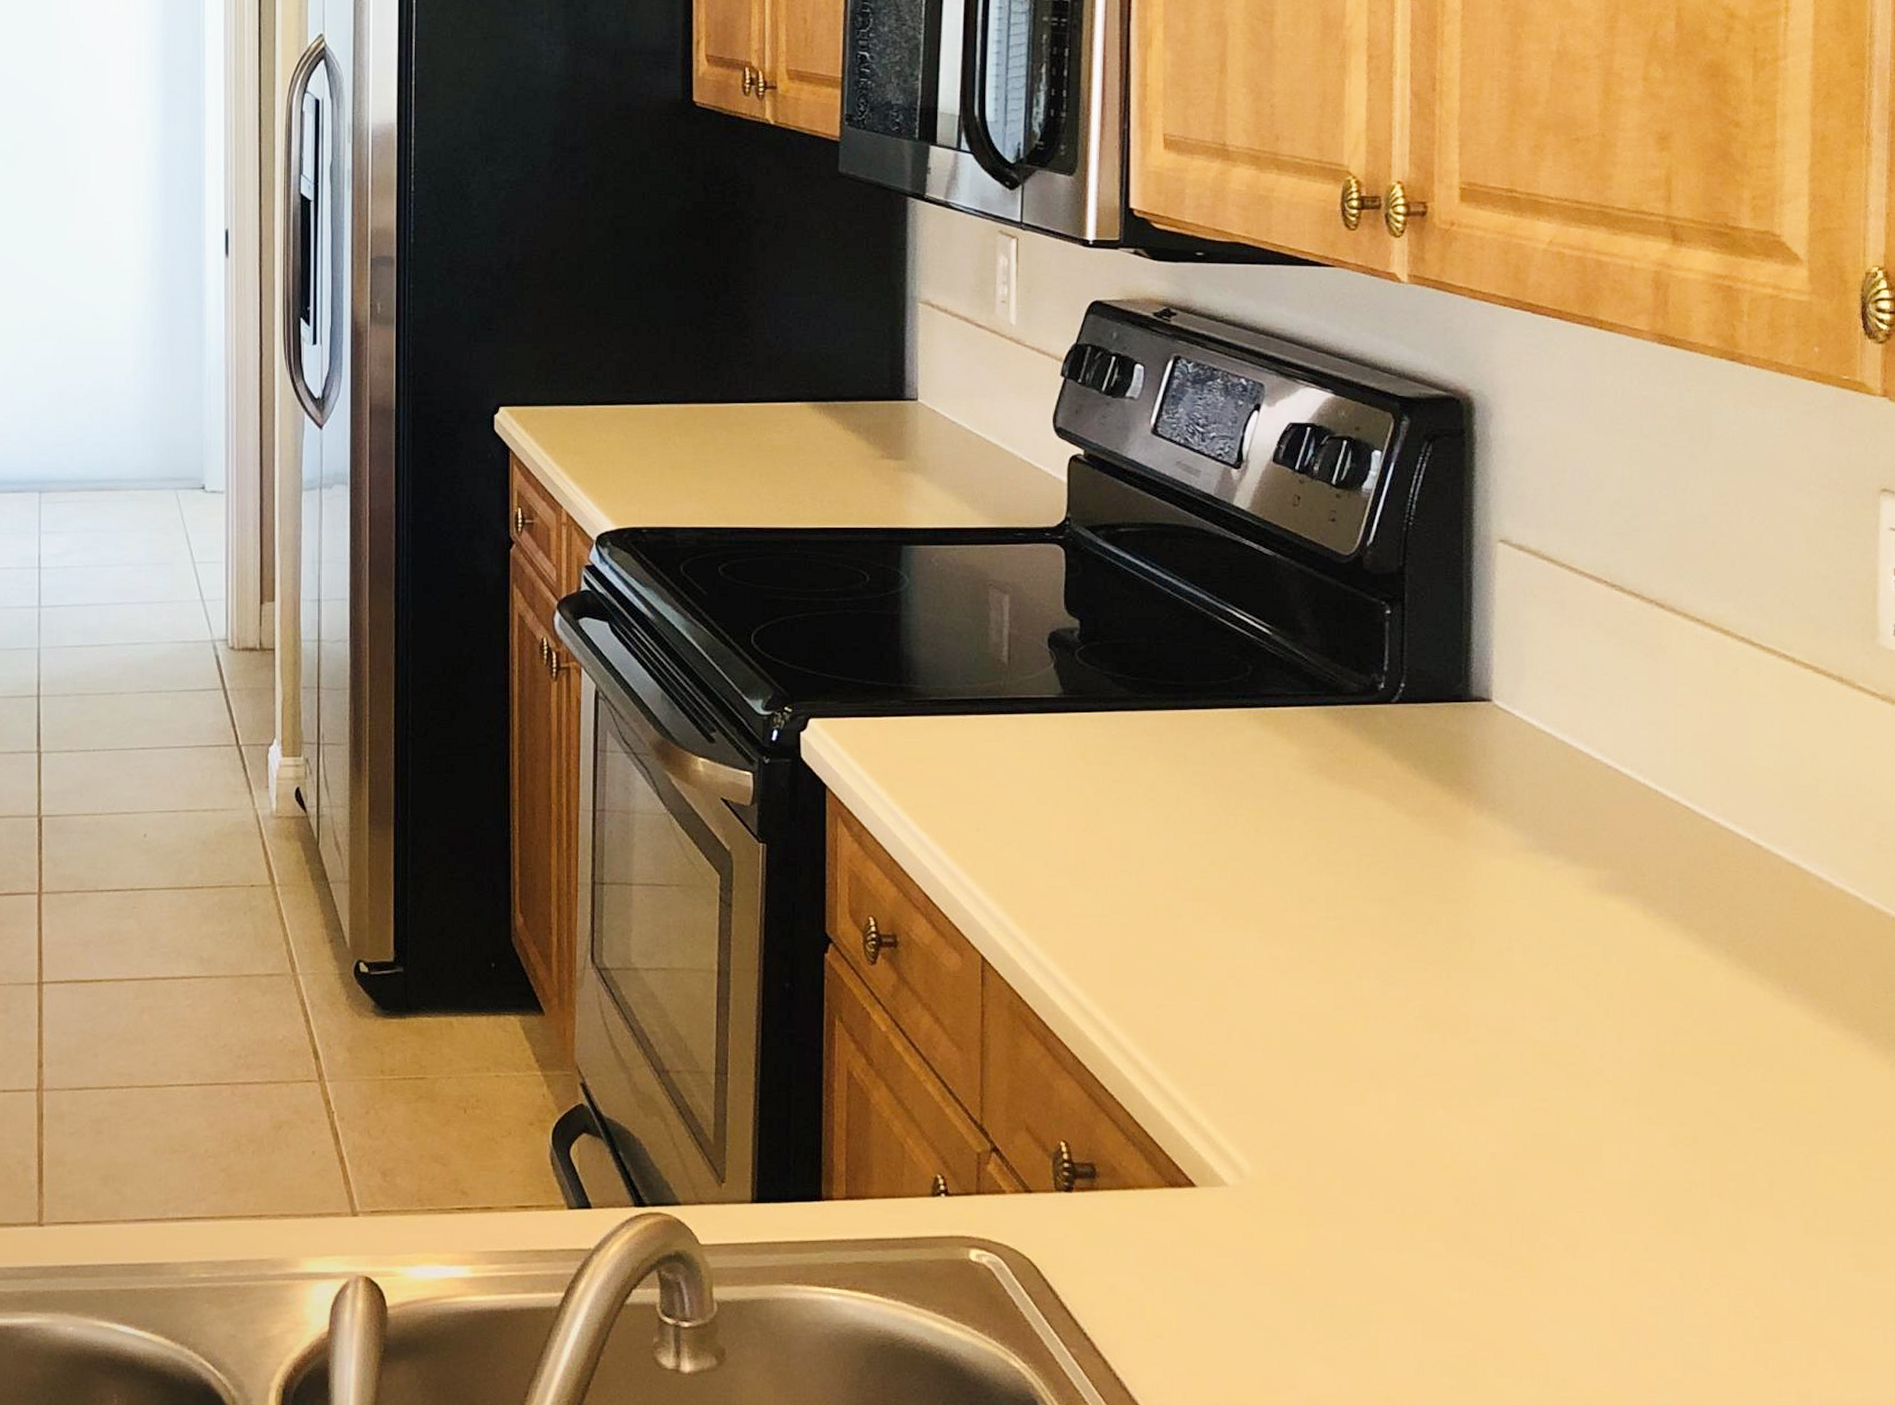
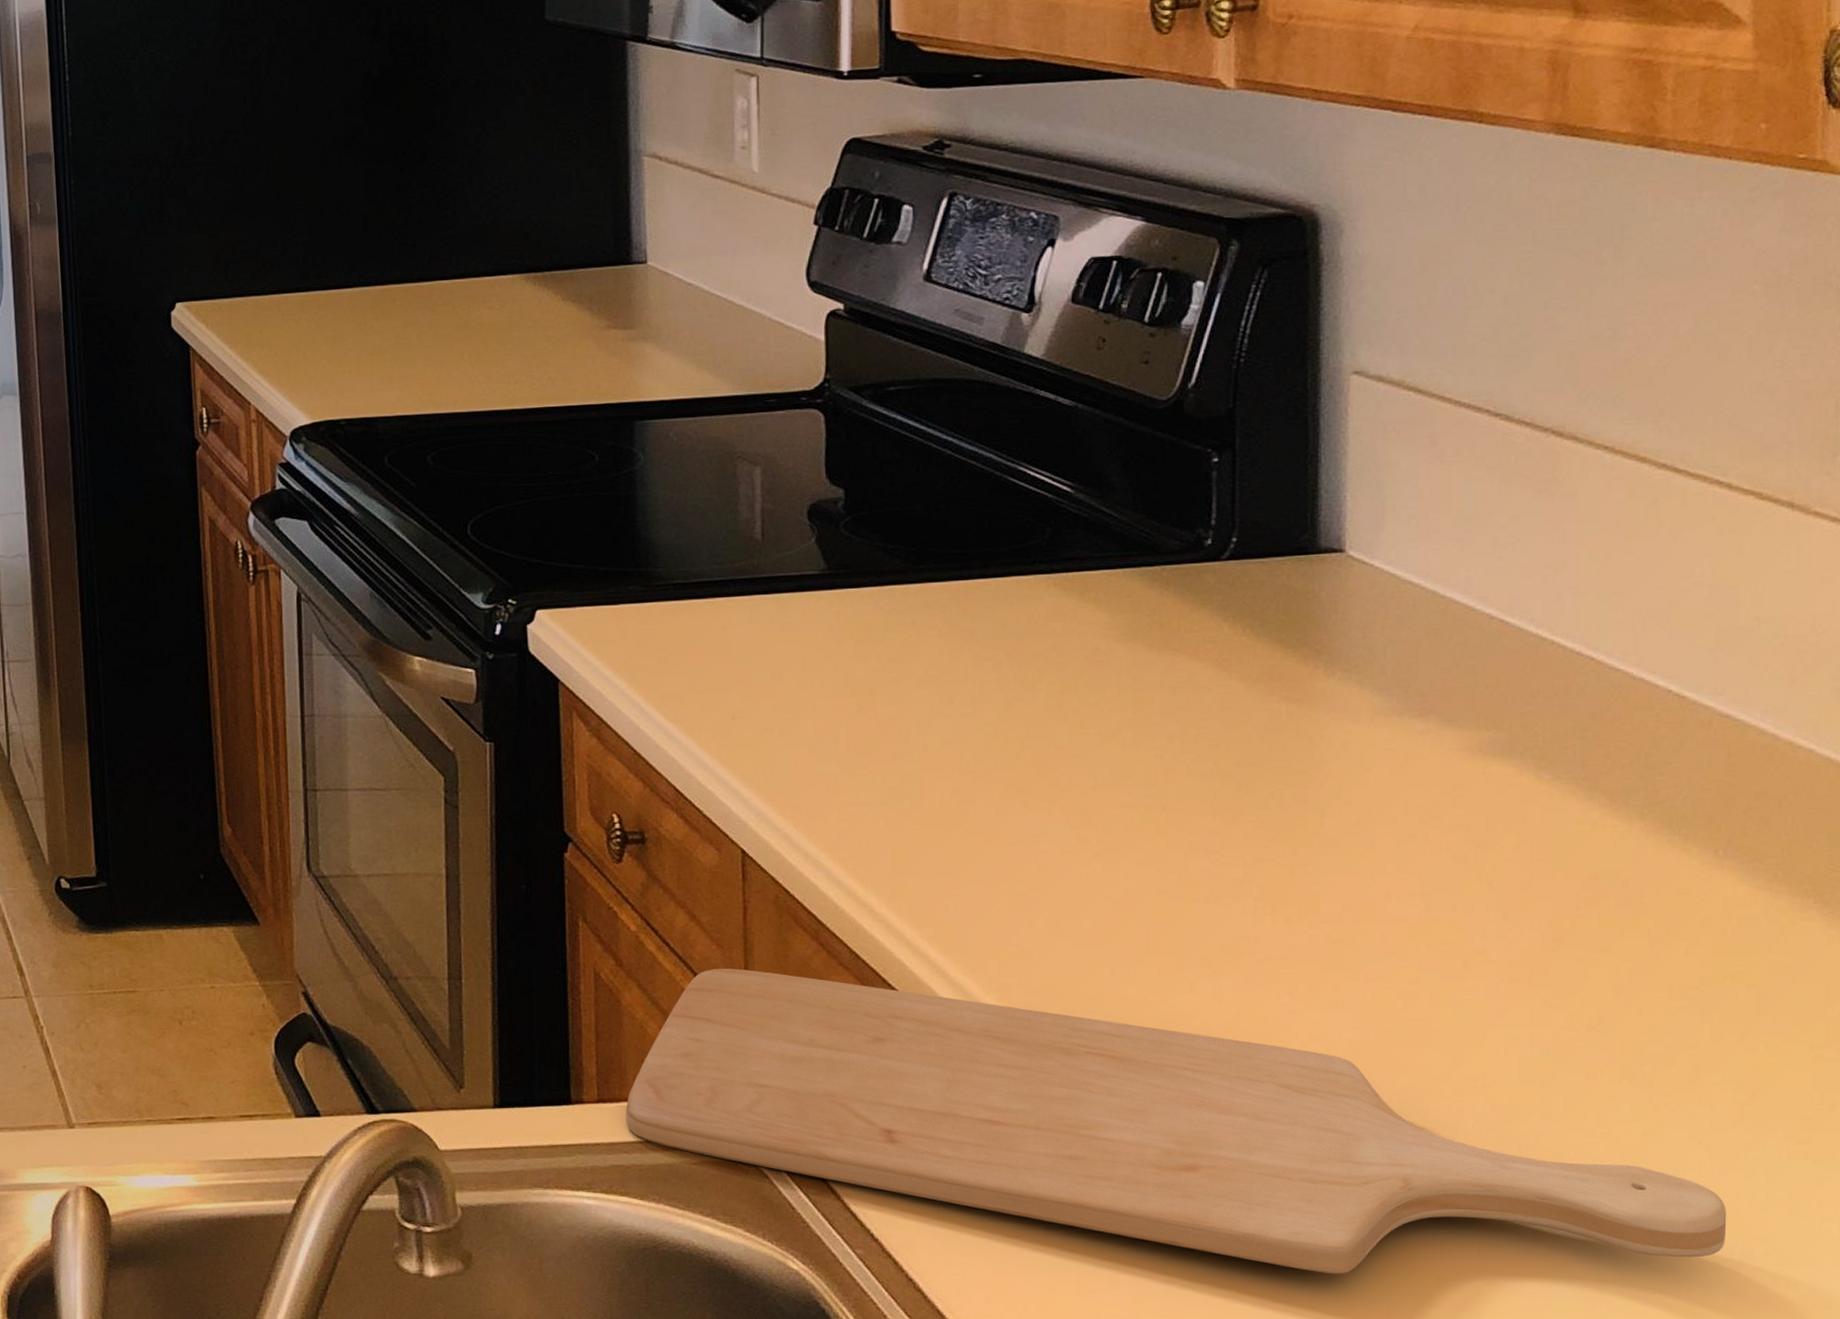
chopping board: none [870,1070,1796,1376] -> present [625,969,1727,1274]

